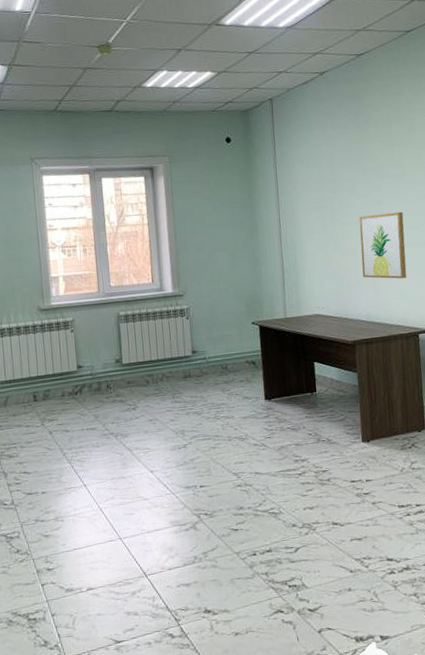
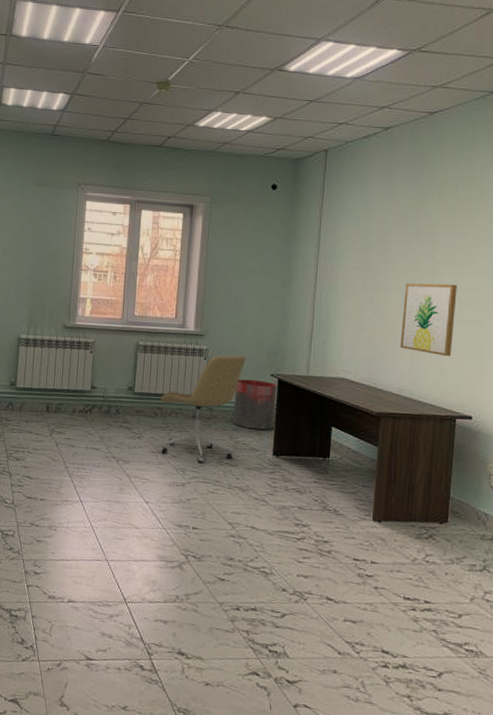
office chair: none [150,309,229,422] -> present [160,355,246,463]
trash can: none [220,330,262,380] -> present [232,379,278,431]

